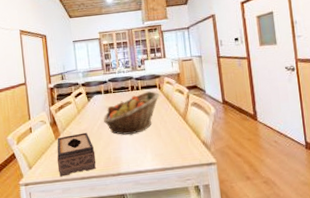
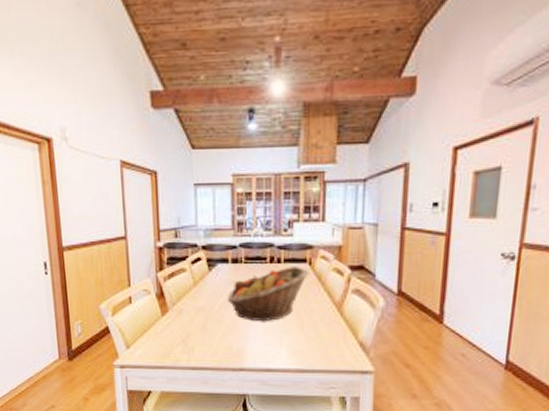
tissue box: present [57,132,96,177] -> none [163,311,213,363]

